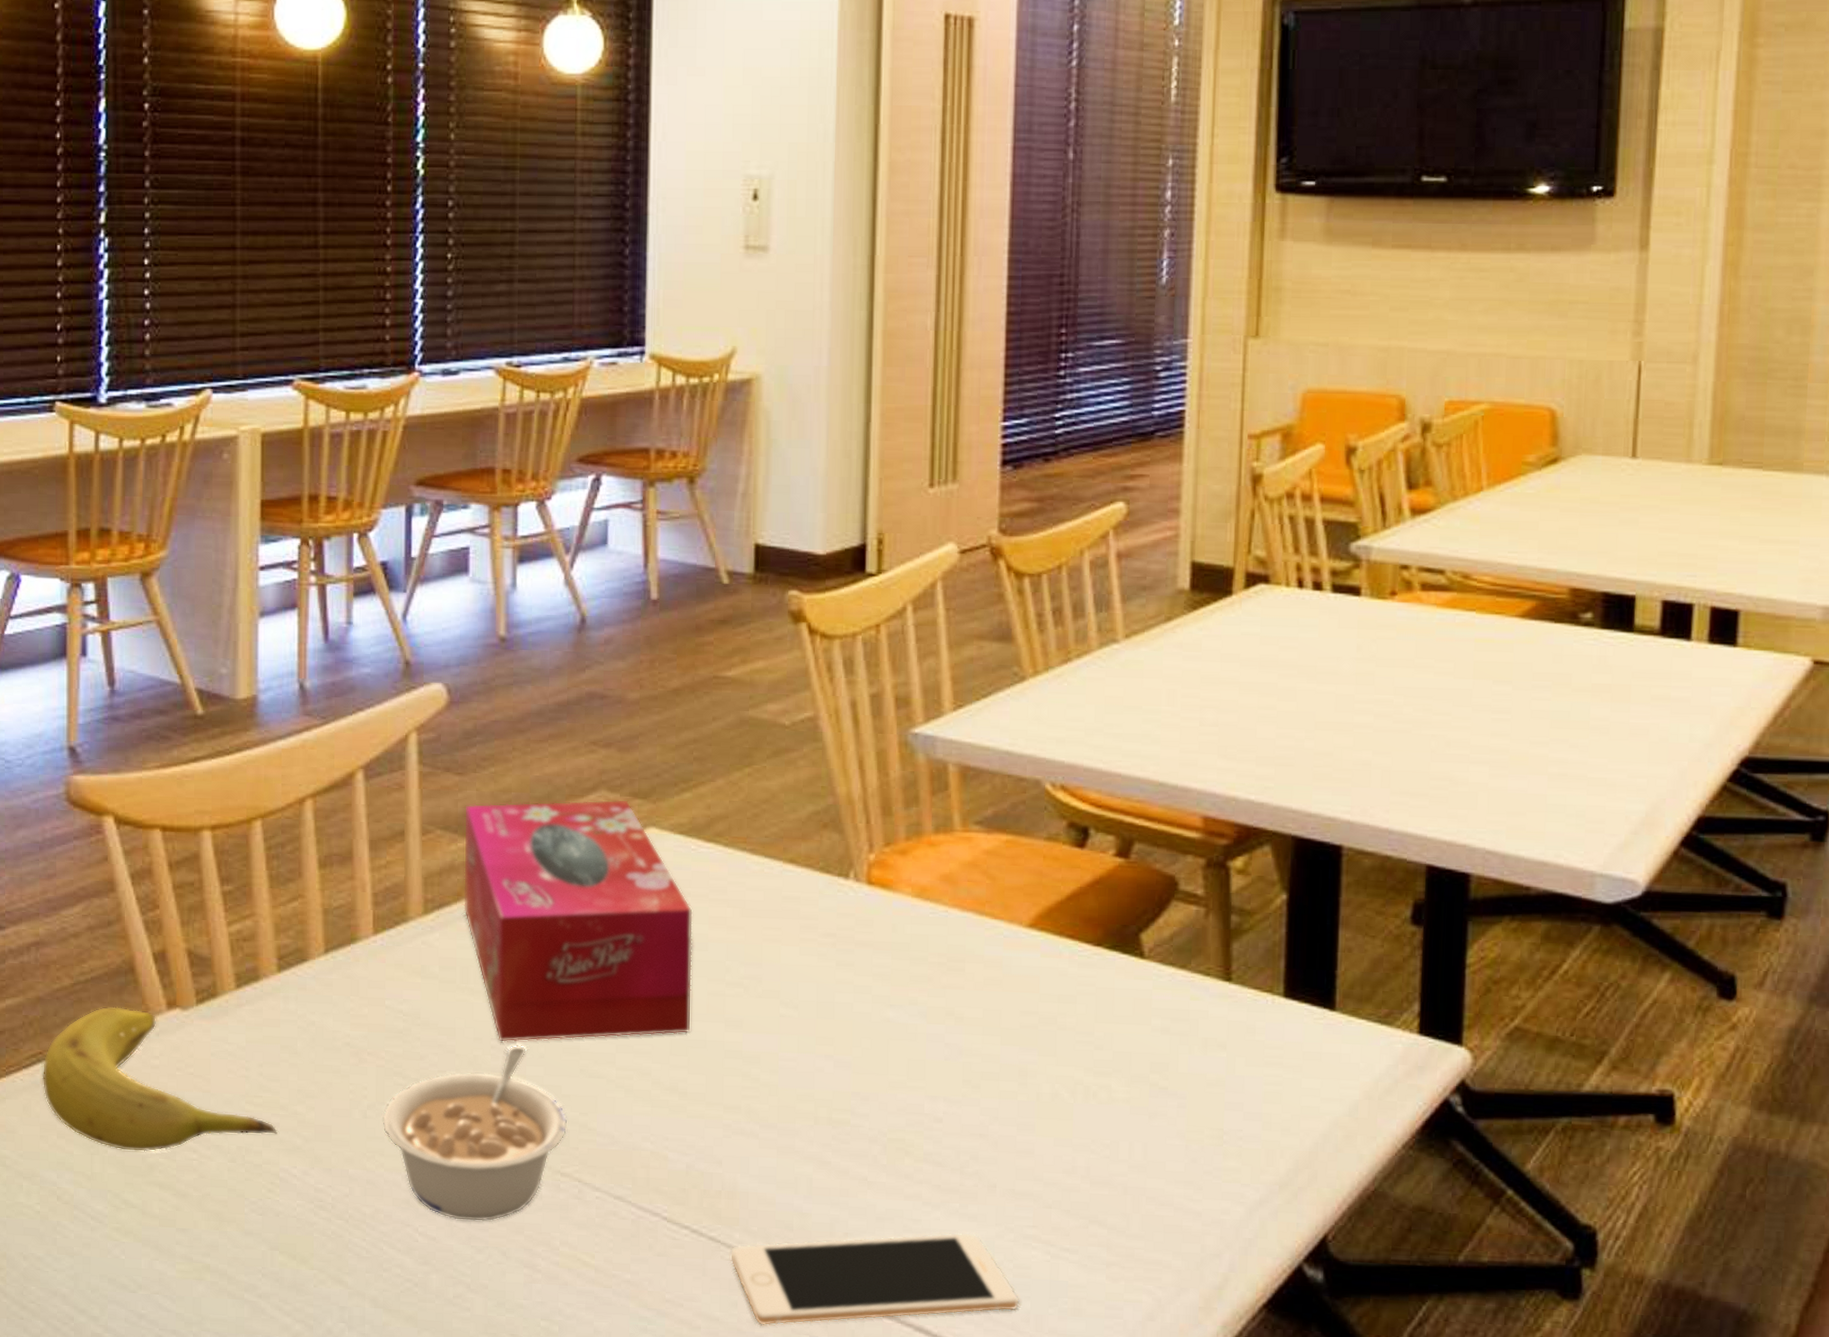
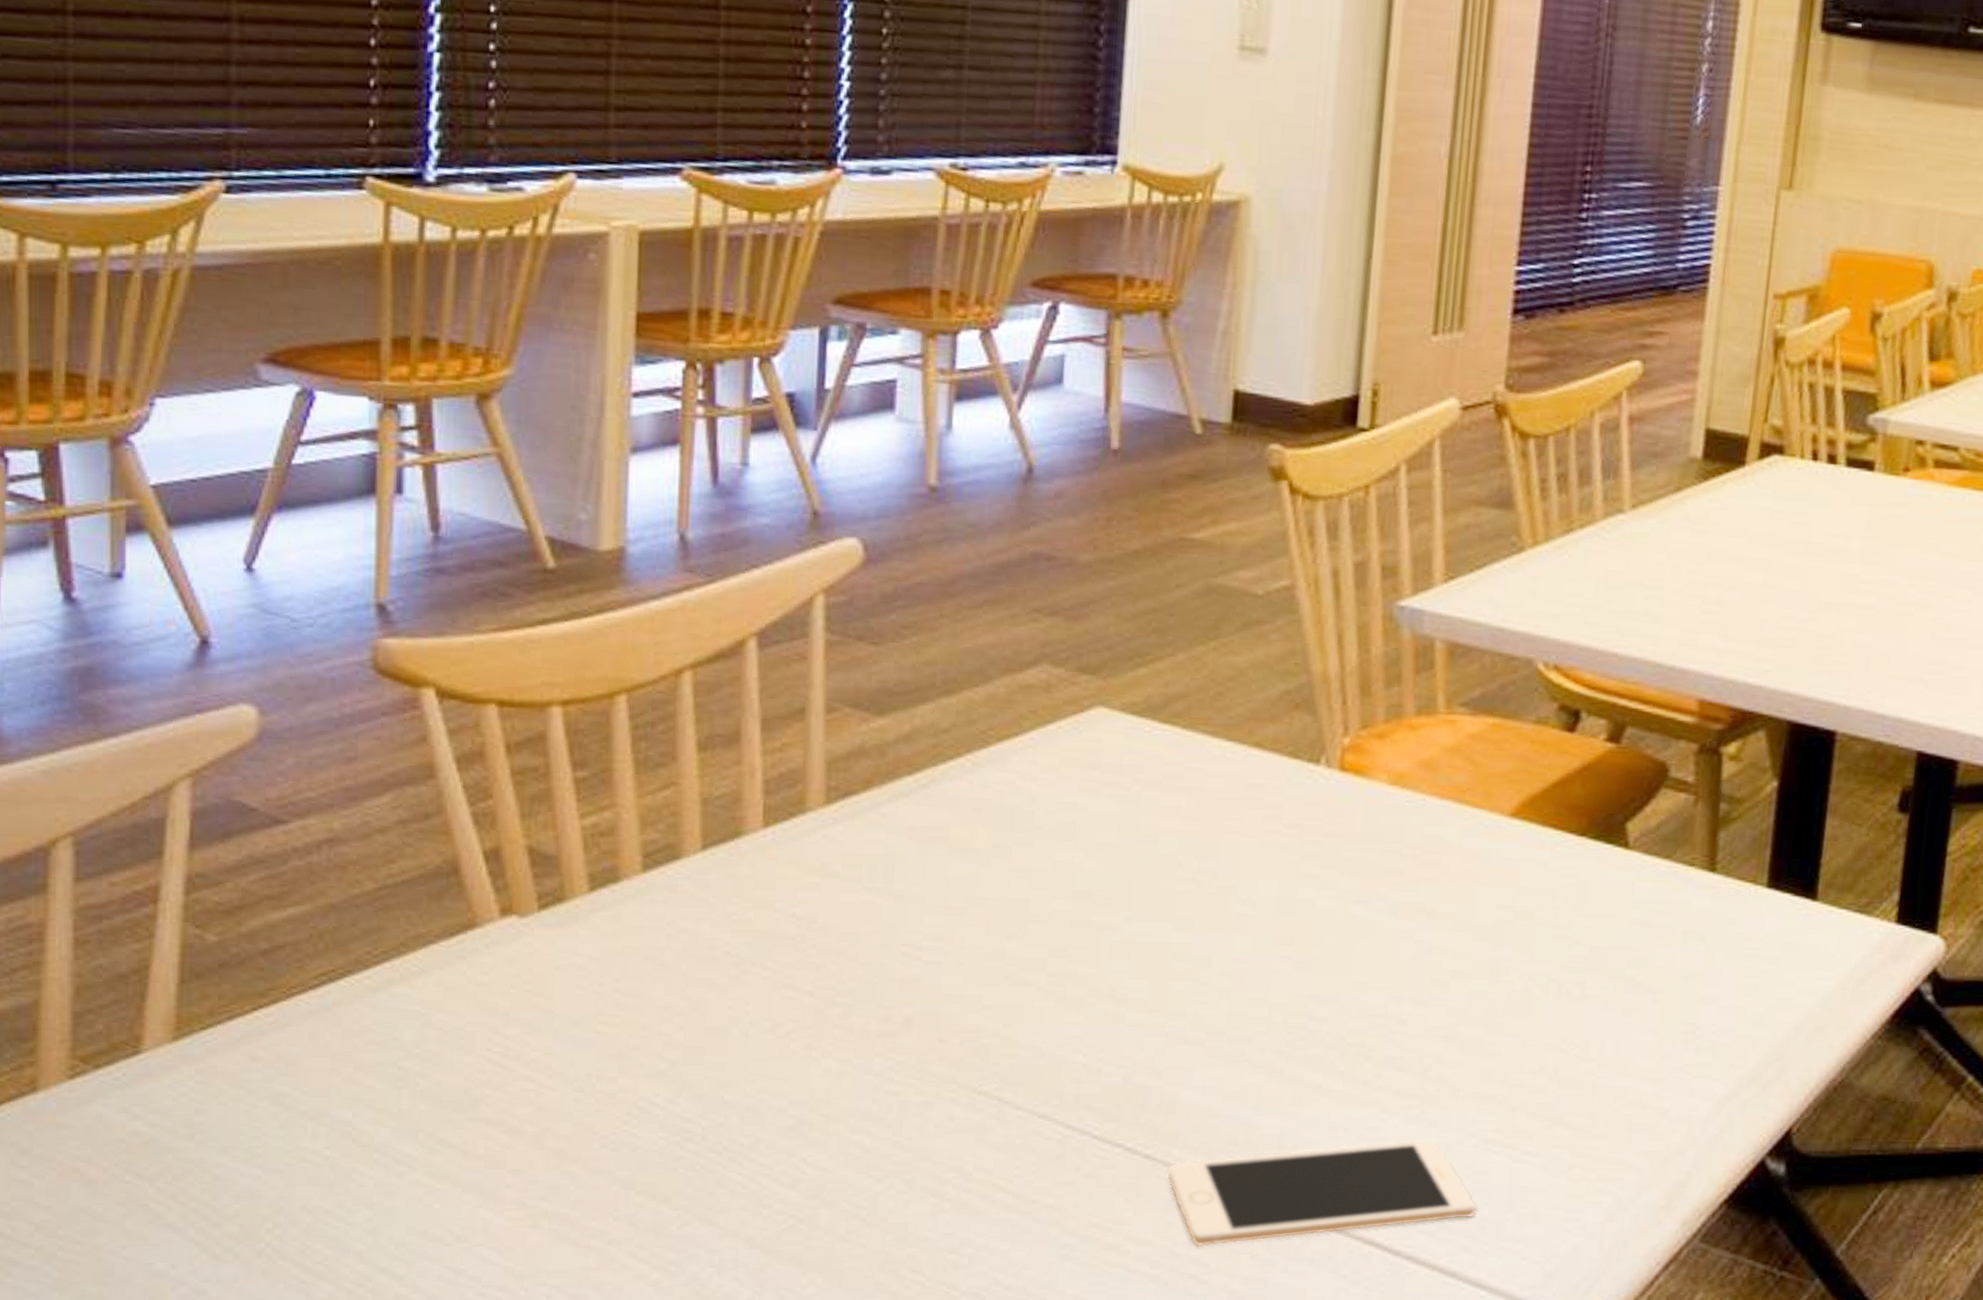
fruit: present [42,1006,278,1152] -> none [334,914,637,1084]
legume: present [382,1045,568,1222] -> none [767,951,988,1149]
tissue box: present [464,799,693,1042] -> none [874,675,1143,948]

